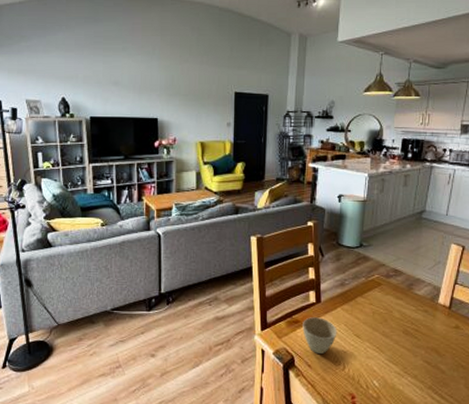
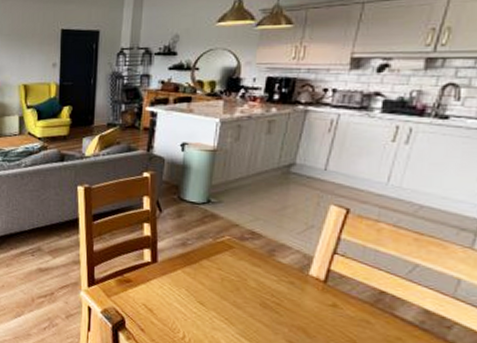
cup: present [303,317,337,355] -> none [135,277,177,319]

